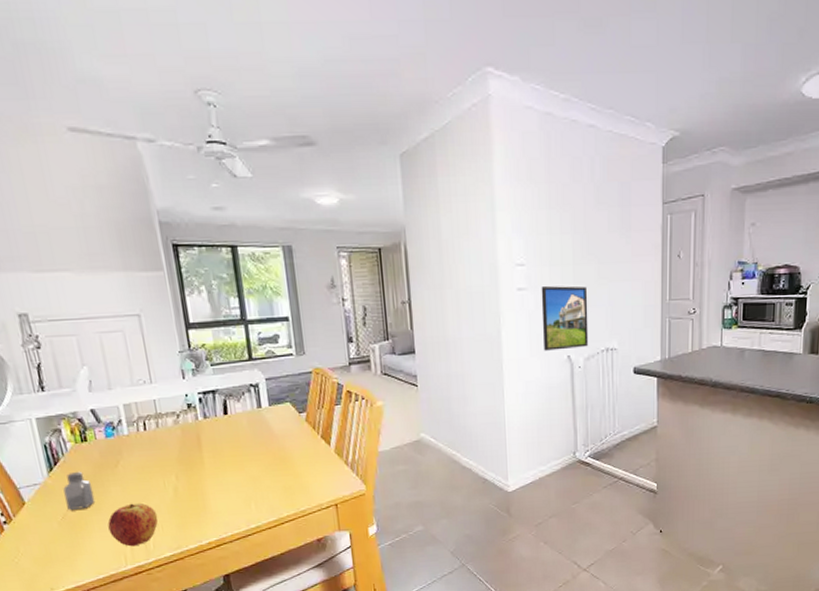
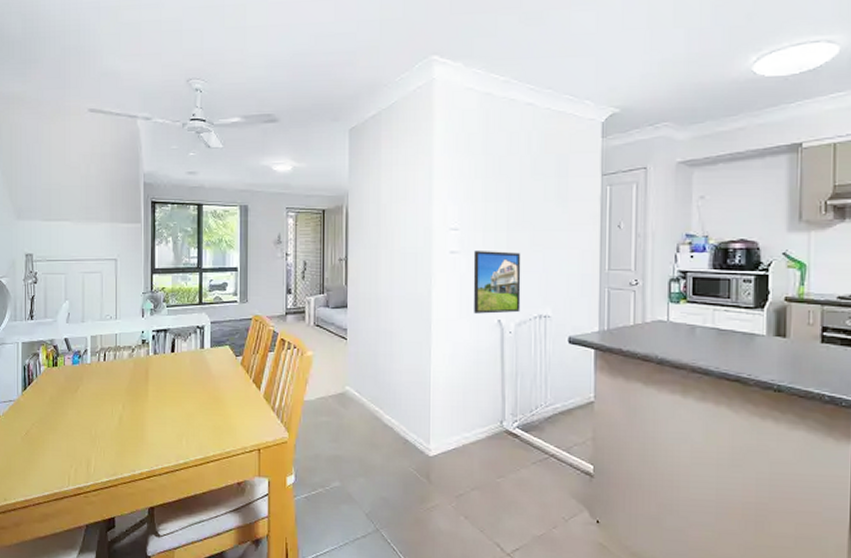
saltshaker: present [63,471,96,511] -> none [31,392,54,428]
apple: present [107,502,159,547] -> none [60,426,102,468]

